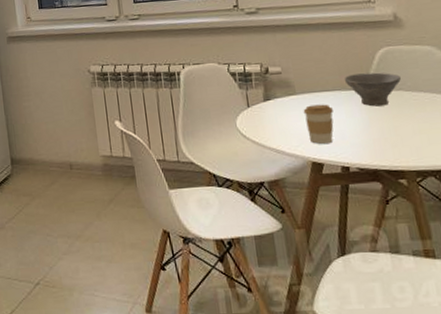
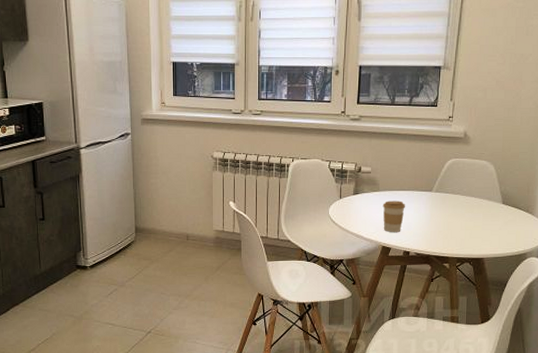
bowl: present [344,72,401,107] -> none [418,178,460,206]

